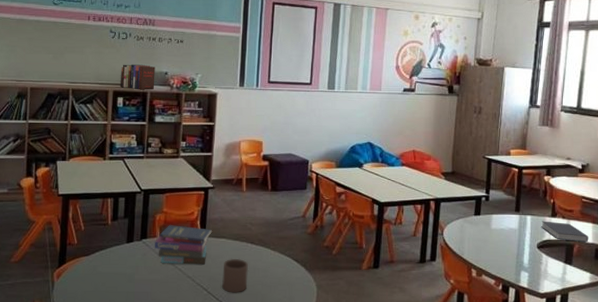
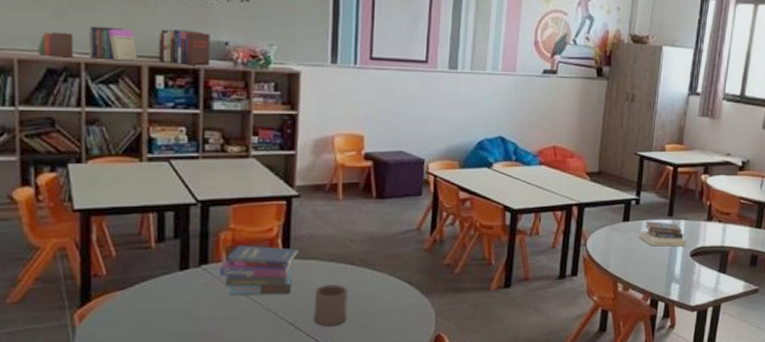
books: none [43,68,66,86] -> present [37,32,74,58]
books: none [75,63,106,88] -> present [88,26,137,61]
books: none [489,216,534,239] -> present [638,221,687,247]
book: present [541,221,589,243] -> none [695,225,745,248]

